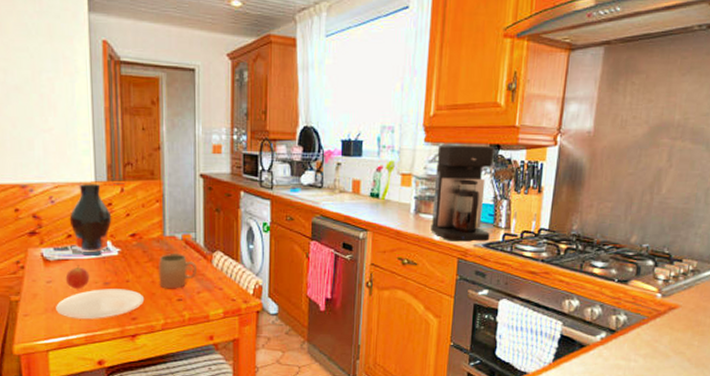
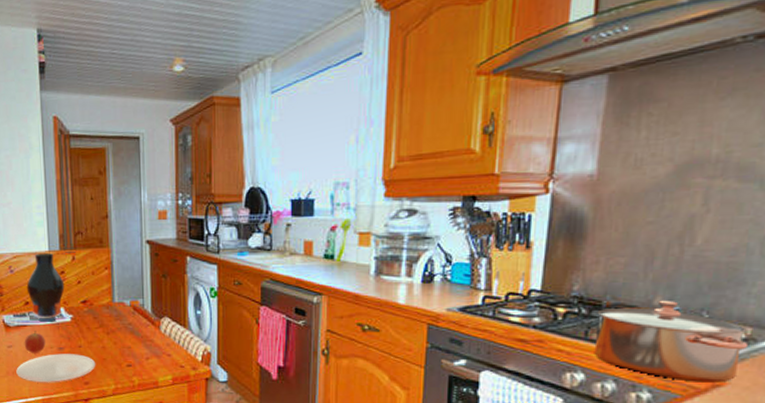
mug: present [157,254,197,289] -> none [107,320,145,355]
coffee maker: present [430,144,494,242] -> none [394,197,469,306]
cooking pot: none [586,238,694,306] -> present [594,300,748,383]

